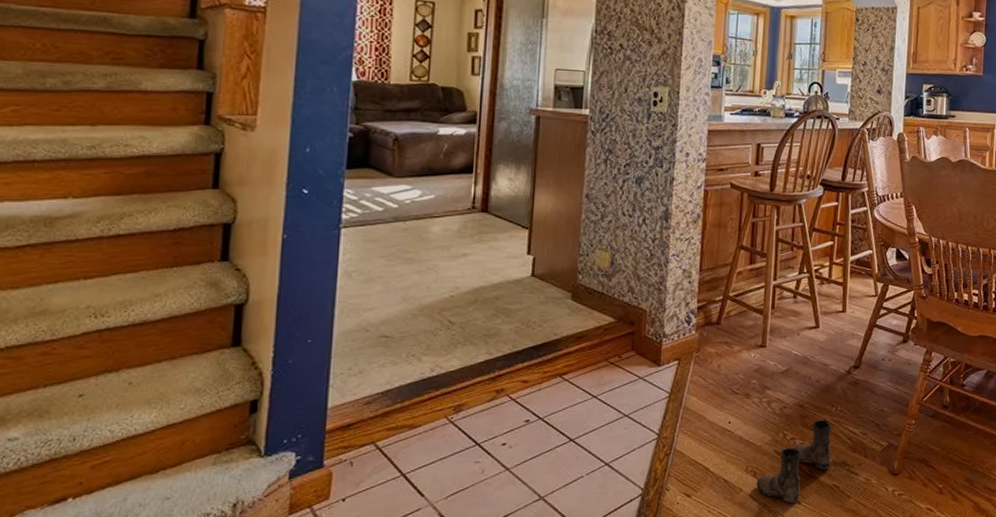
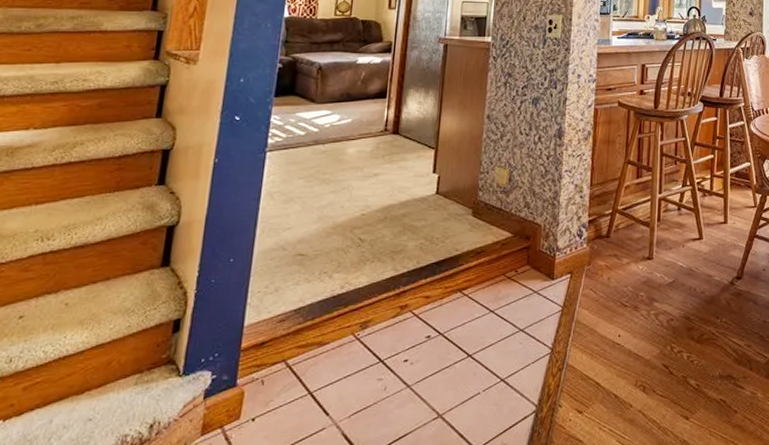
boots: present [756,419,831,504] -> none [645,331,717,420]

